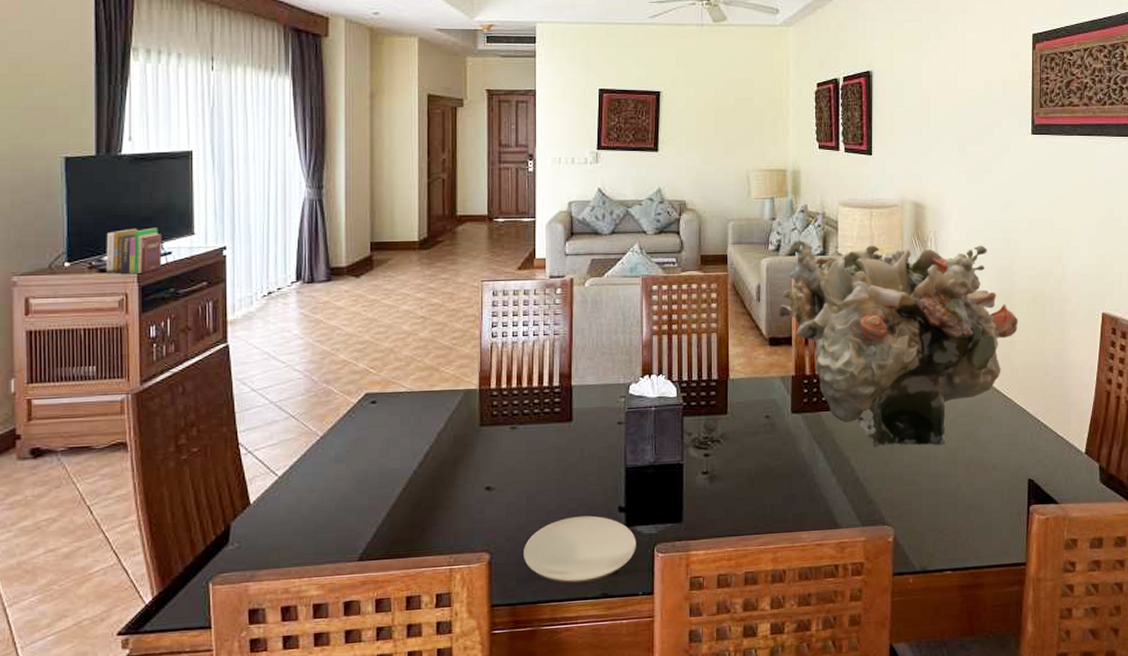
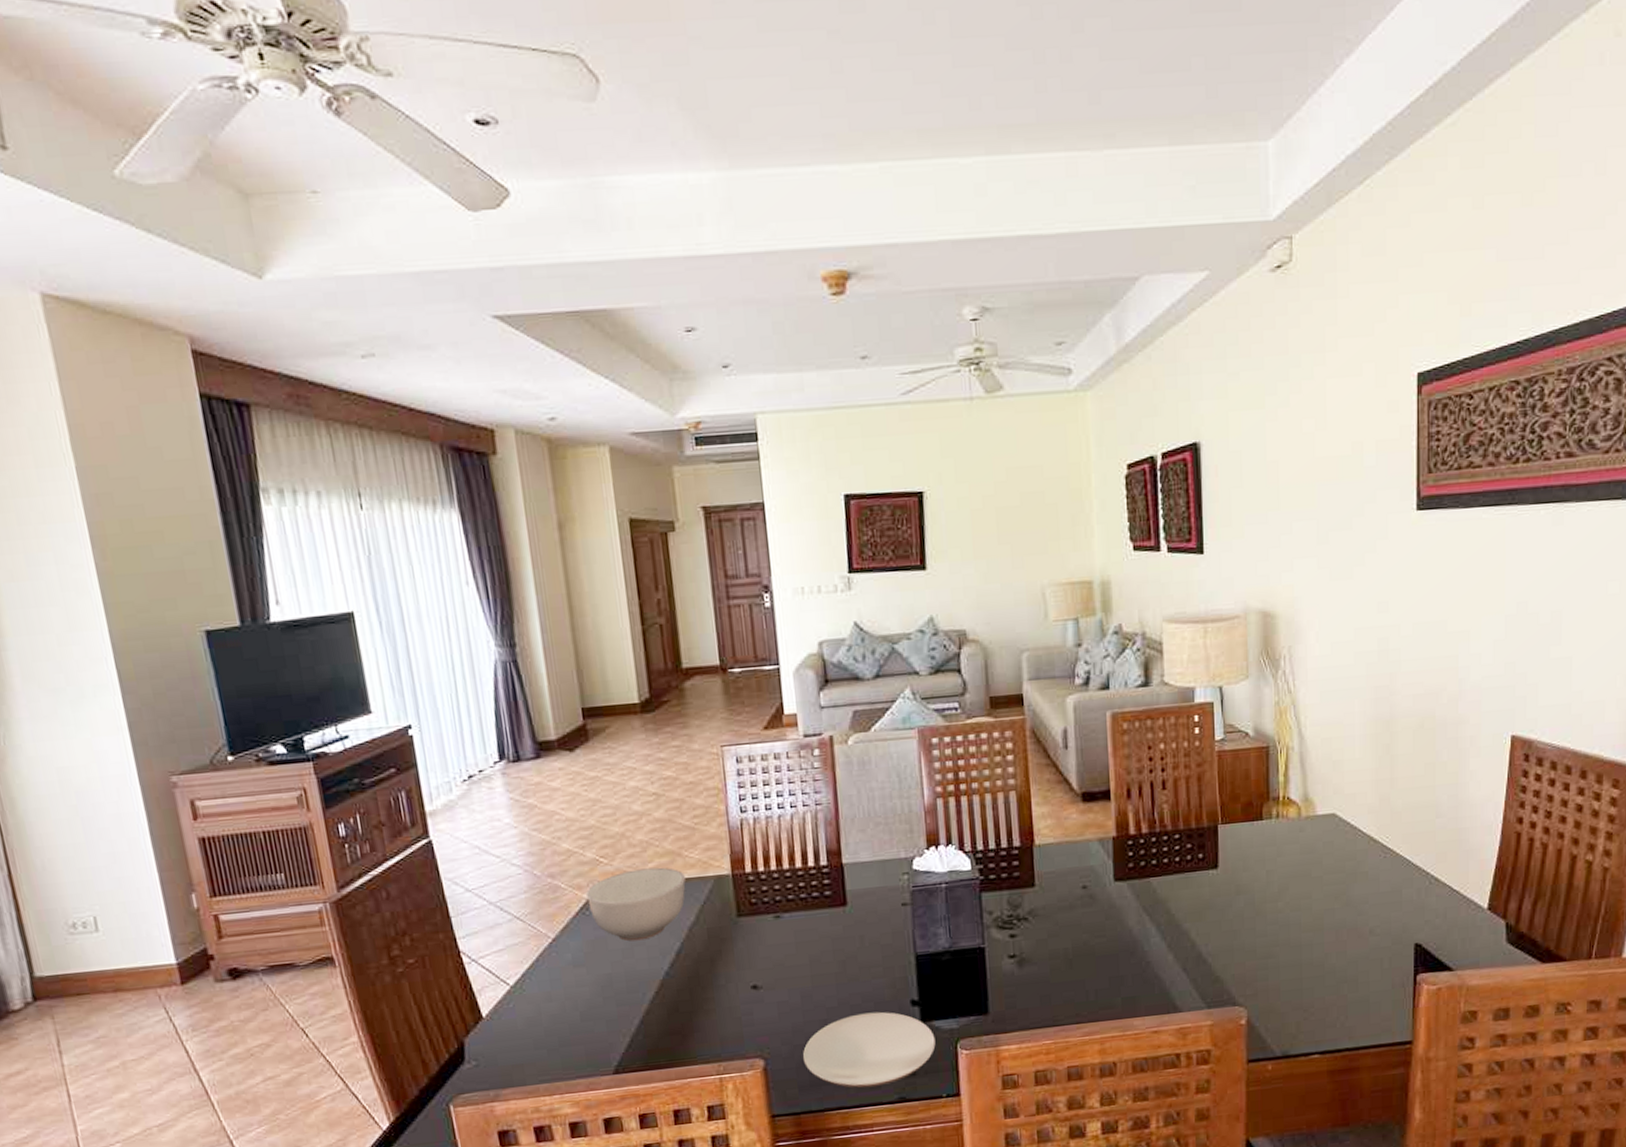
books: present [106,227,163,274] -> none [270,707,340,767]
bowl: none [355,379,439,443] -> present [586,867,686,942]
flower arrangement: present [778,240,1019,447] -> none [1091,660,1401,916]

